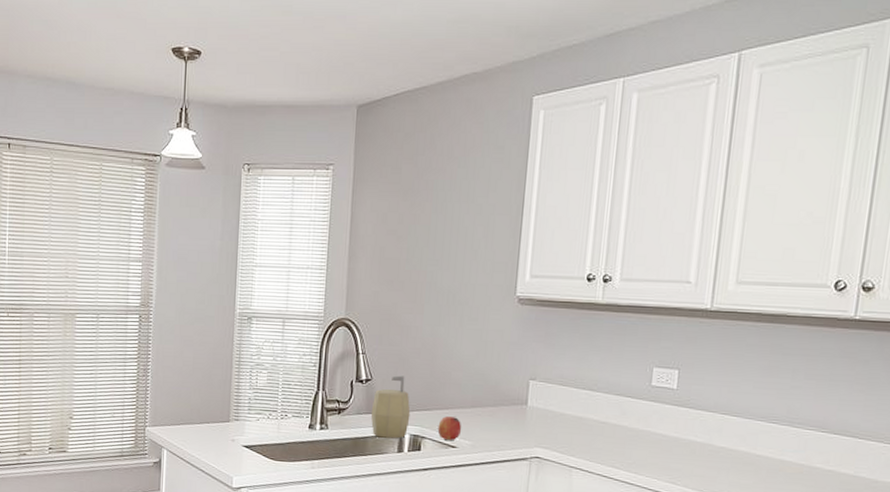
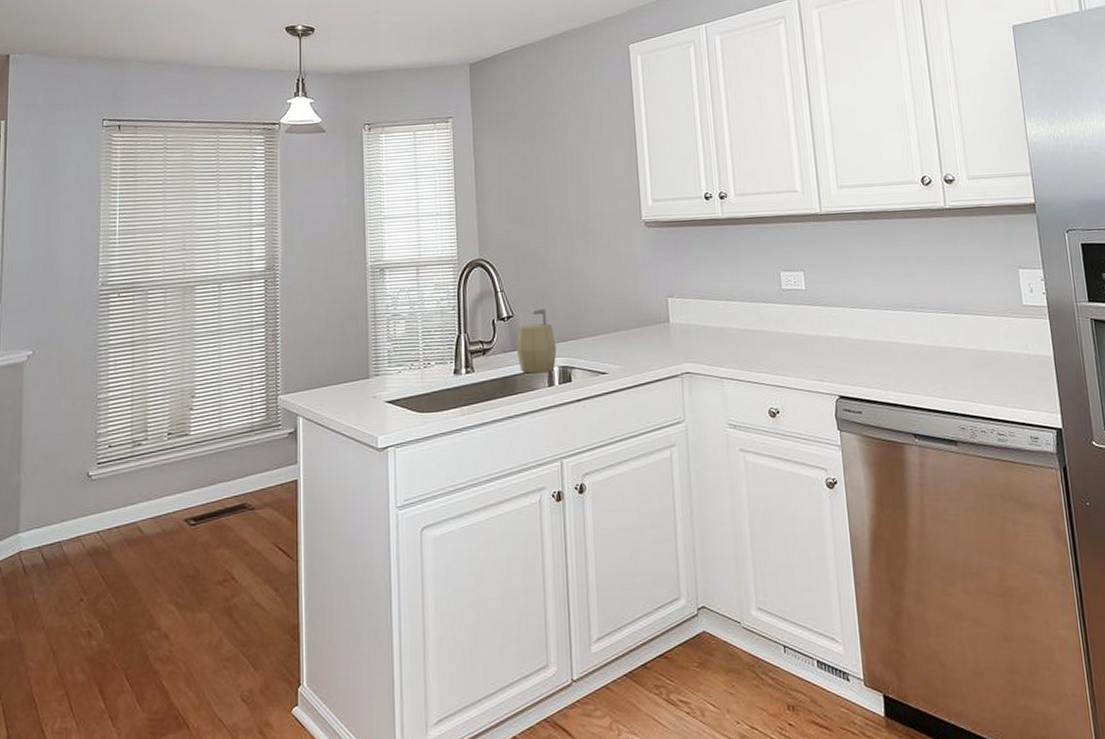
fruit: present [437,416,462,441] -> none [585,343,610,368]

